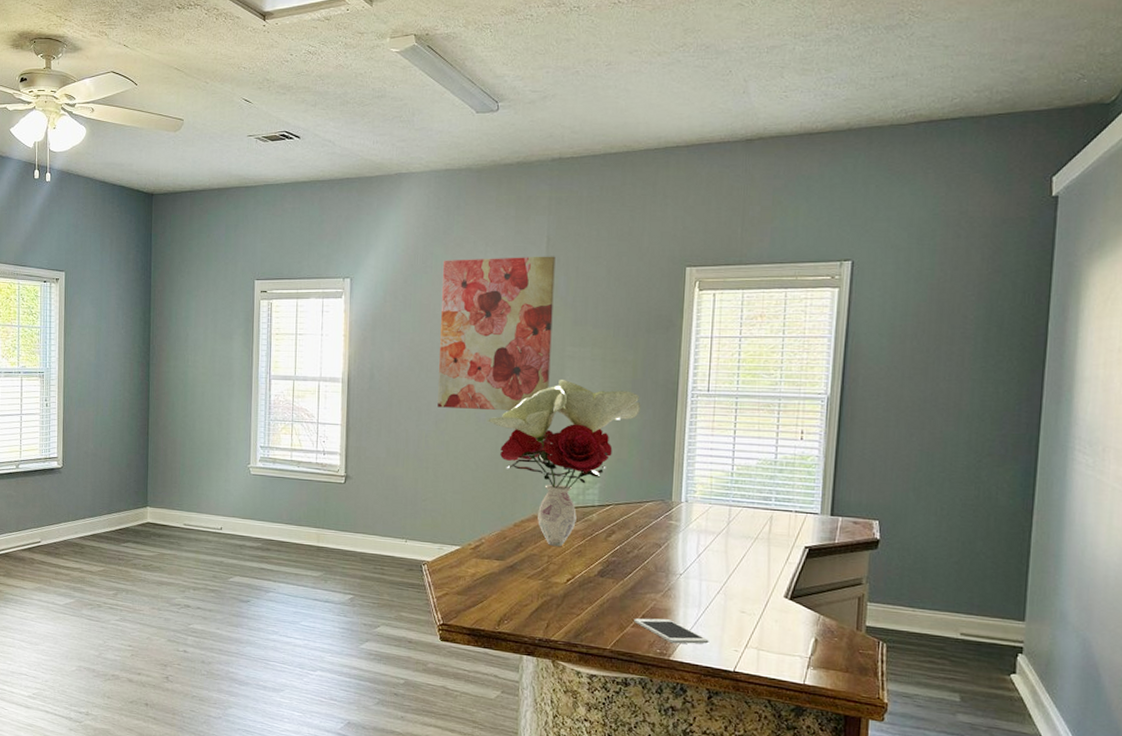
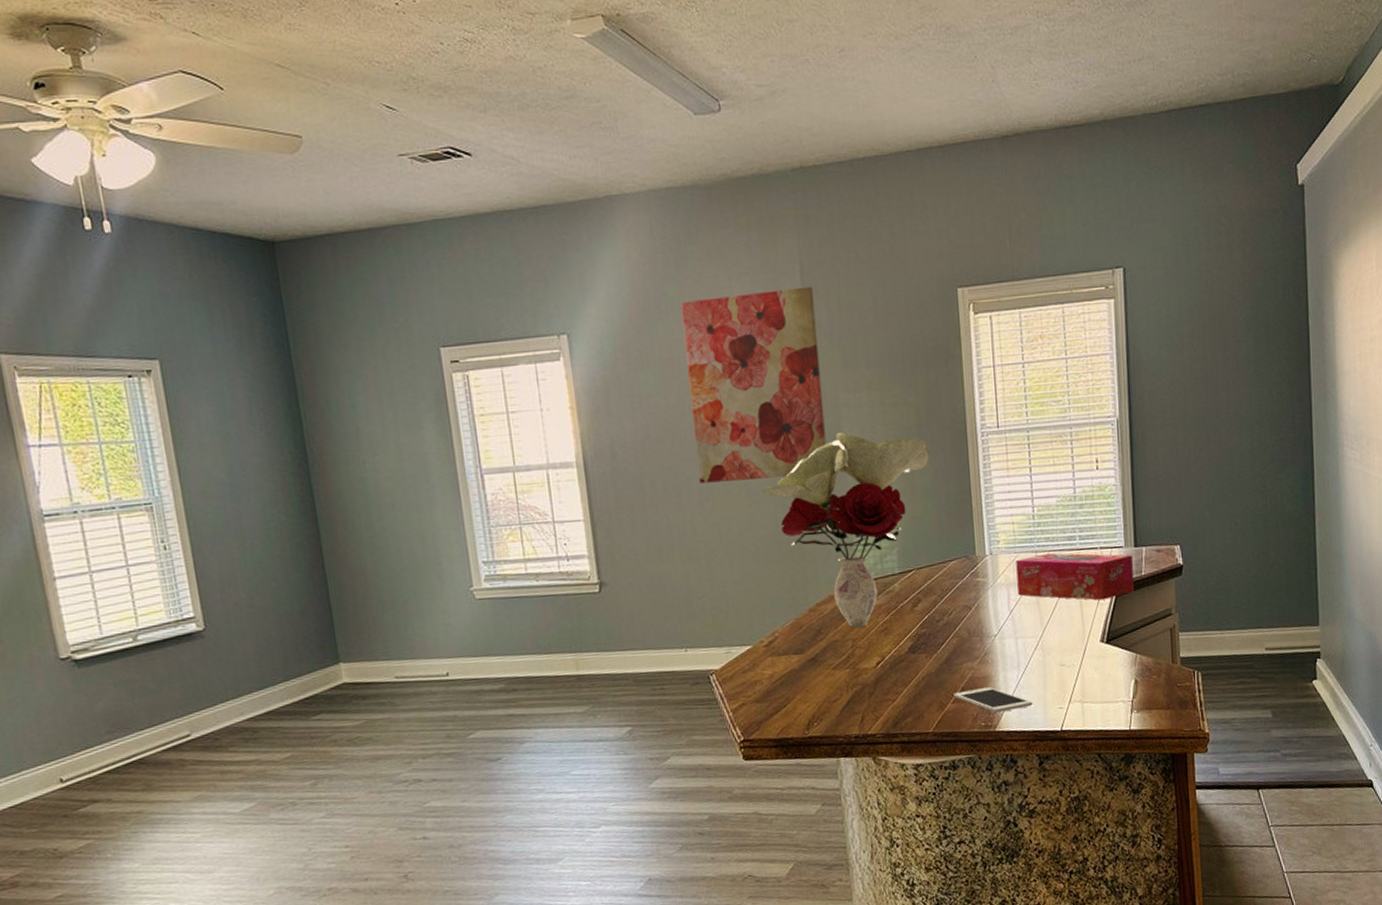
tissue box: none [708,509,828,560] -> present [1016,553,1134,600]

